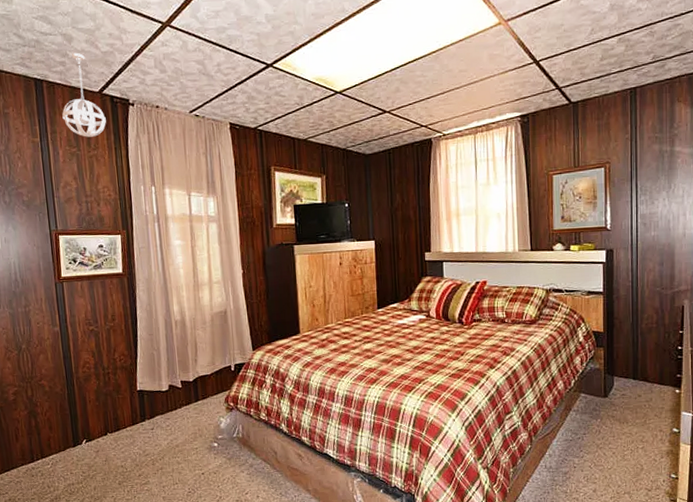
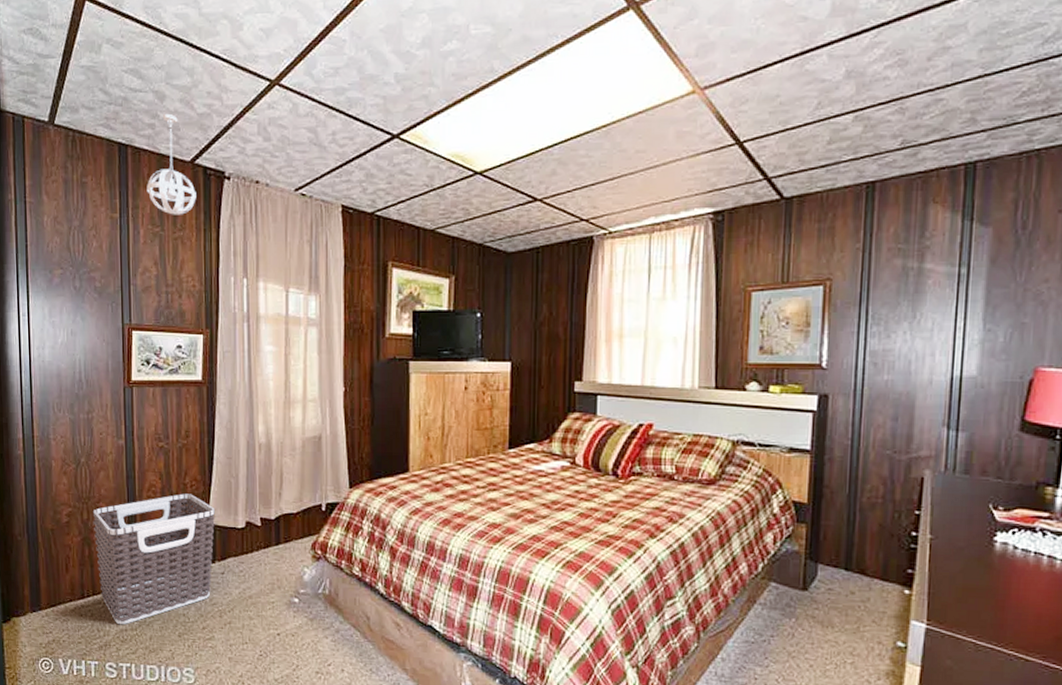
clothes hamper: none [36,366,144,480] -> present [92,493,216,625]

